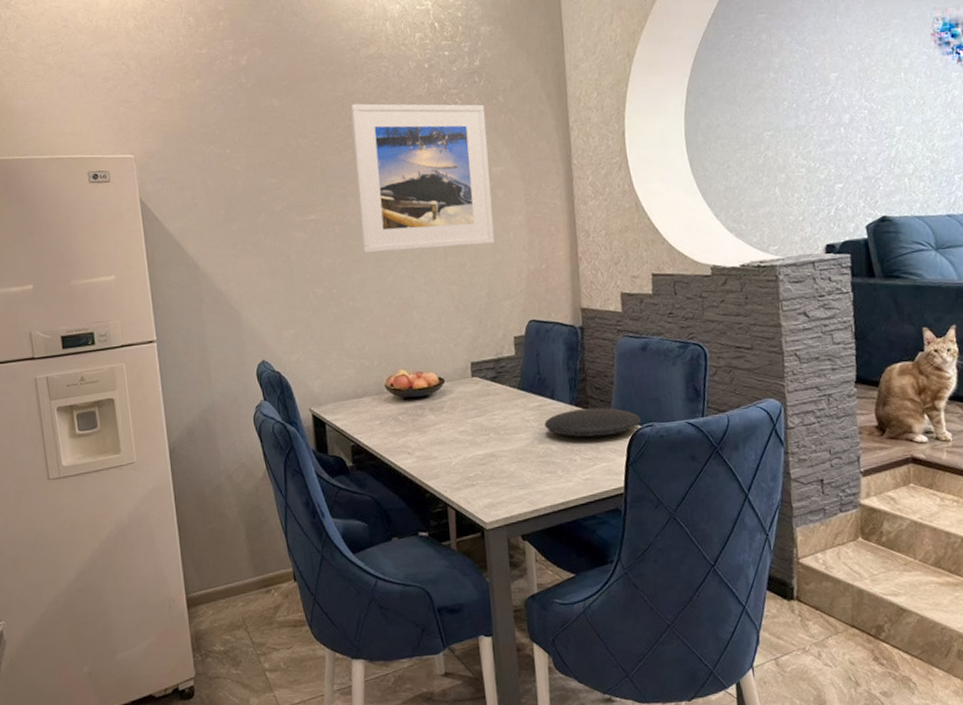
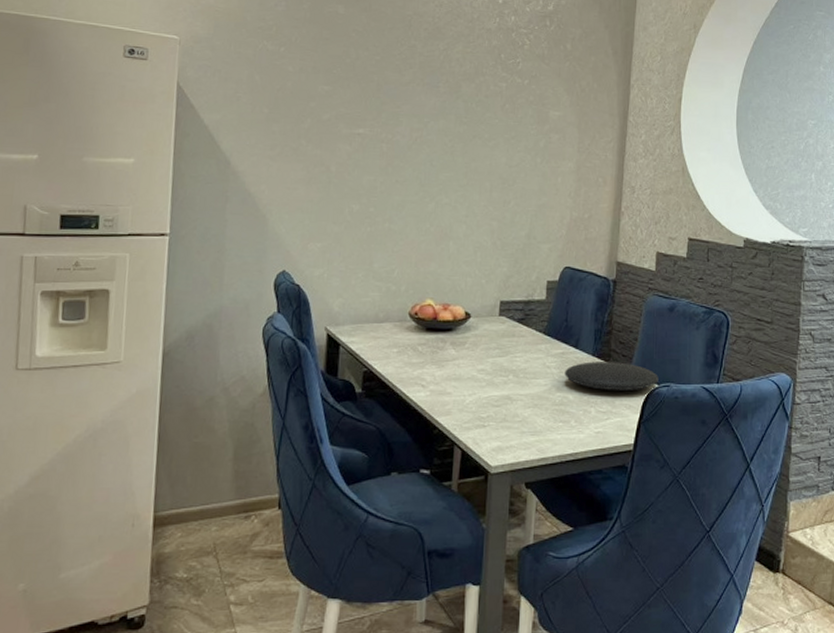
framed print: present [350,103,495,254] -> none [407,25,551,185]

